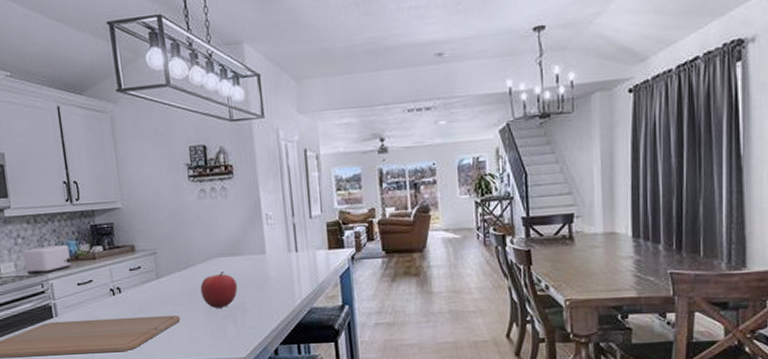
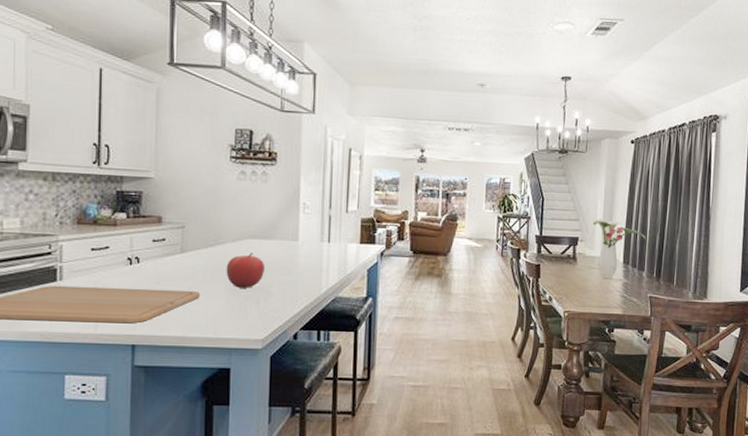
toaster: present [23,245,72,275] -> none [32,206,89,235]
flower arrangement: none [587,188,659,258] -> present [591,218,646,279]

